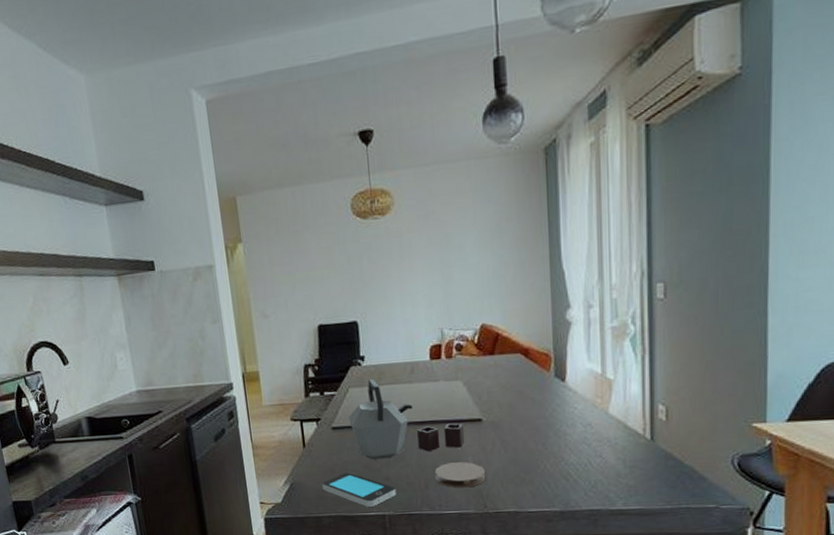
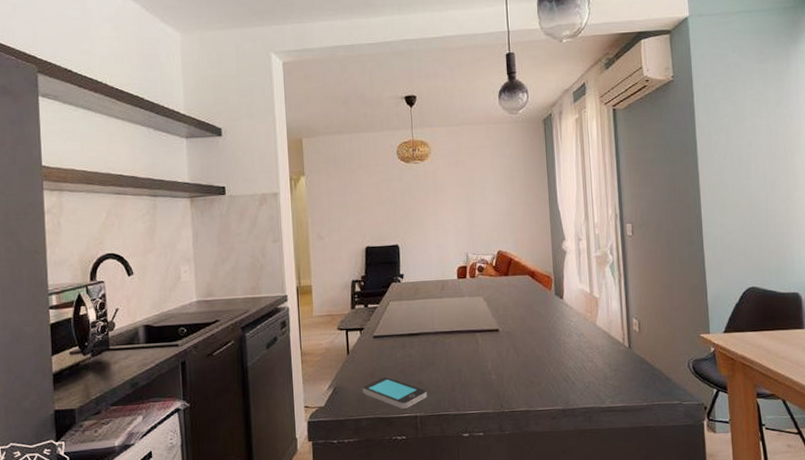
kettle: present [349,379,464,460] -> none [388,294,485,365]
coaster: present [434,462,486,488] -> none [460,366,502,390]

